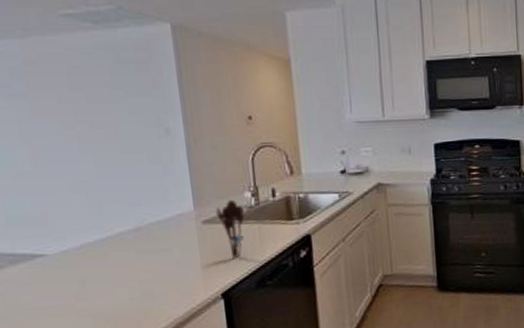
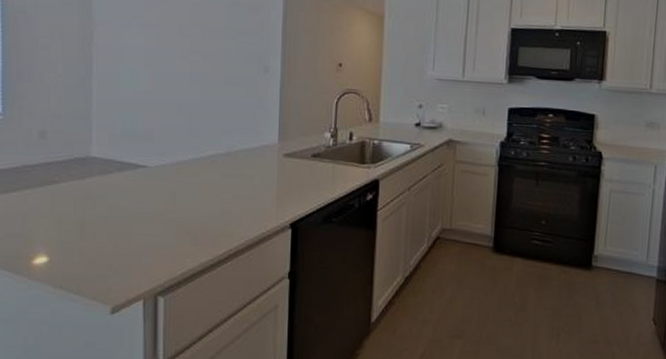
utensil holder: present [216,199,245,258] -> none [297,137,322,192]

